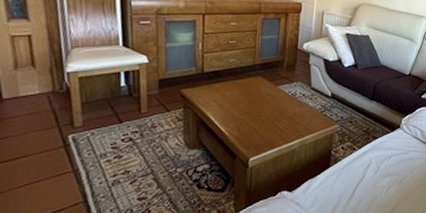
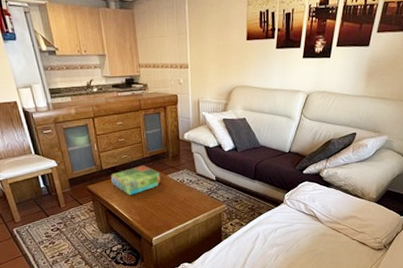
board game: none [212,72,271,105] -> present [111,165,161,196]

